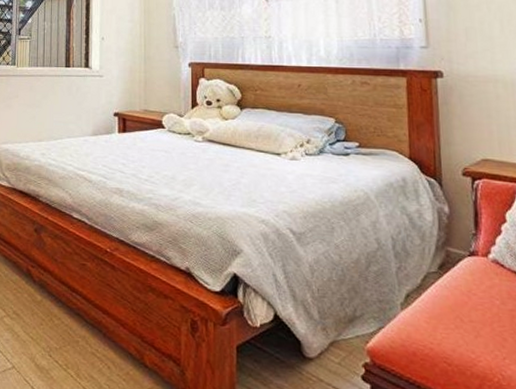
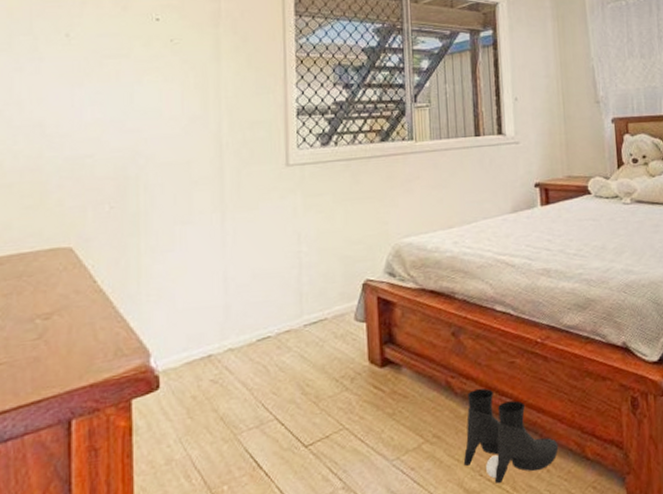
boots: none [36,280,120,368] -> present [463,388,559,485]

